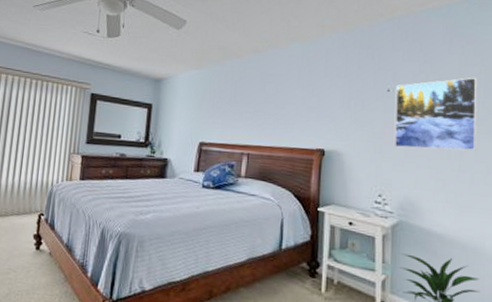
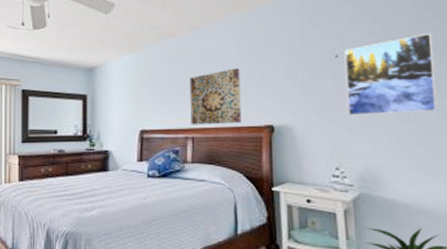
wall art: none [247,92,298,145] -> present [190,68,242,125]

